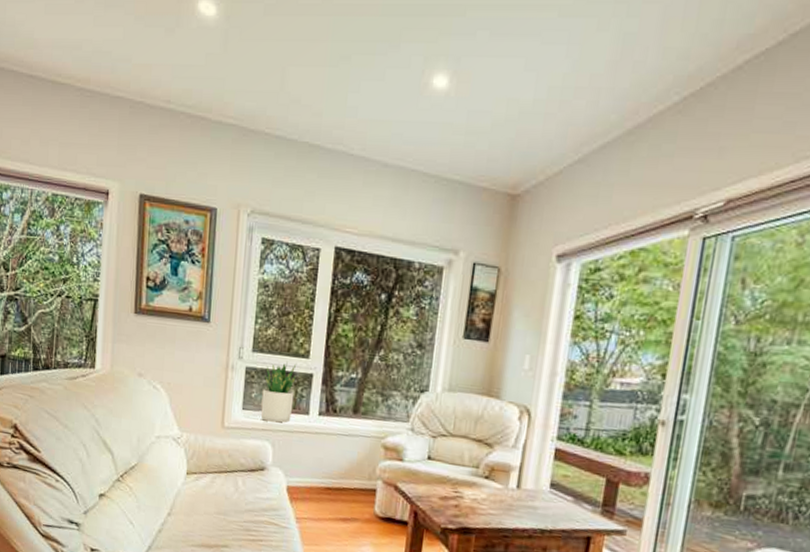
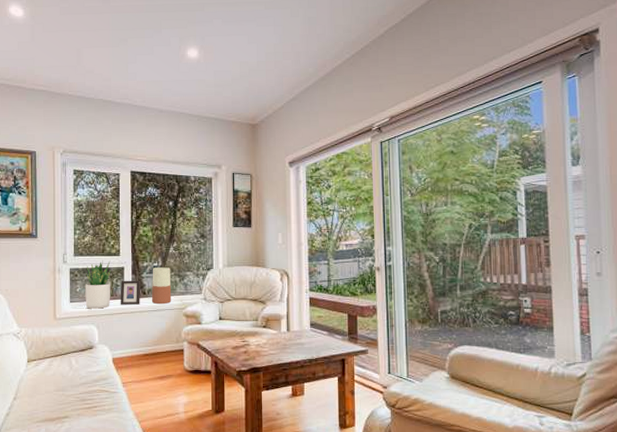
picture frame: none [303,390,333,425] -> present [120,280,141,305]
vase: none [342,380,372,430] -> present [151,267,172,305]

